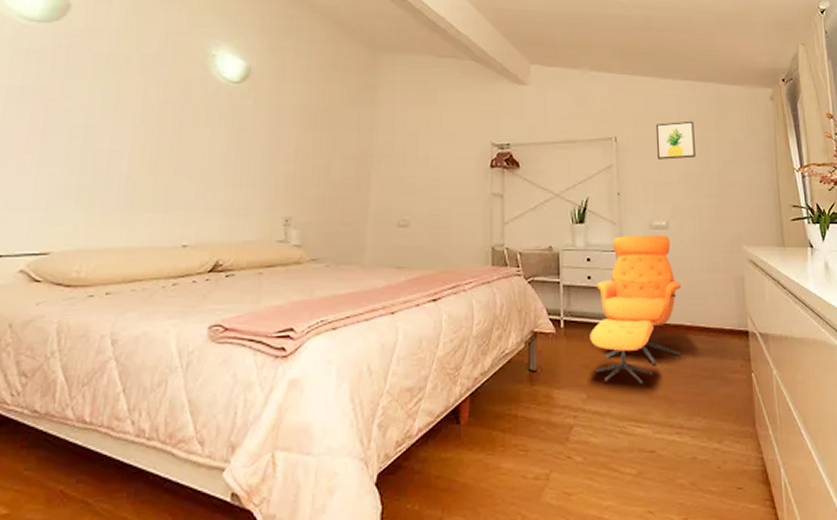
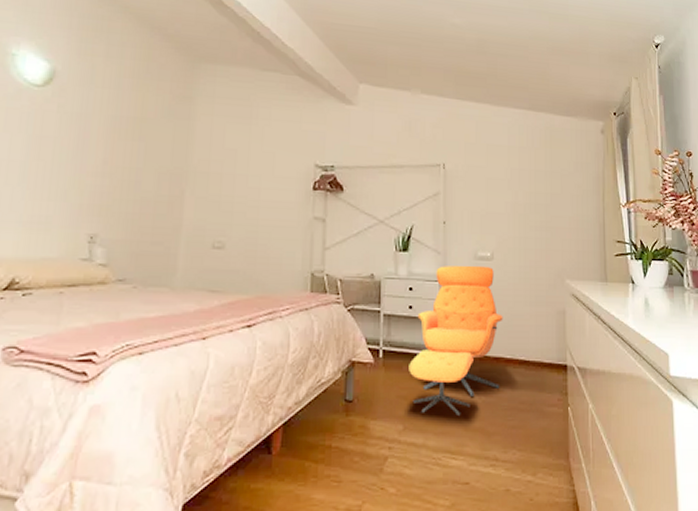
wall art: present [655,121,696,160] -> none [485,150,524,190]

